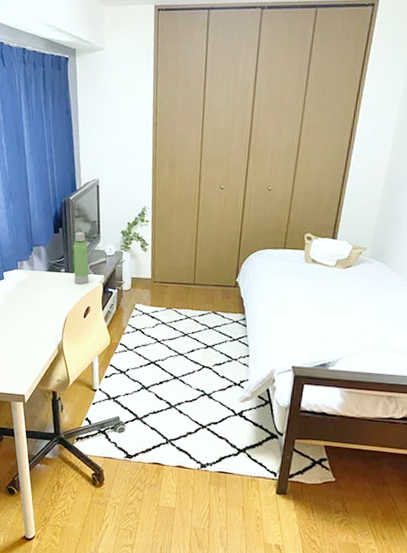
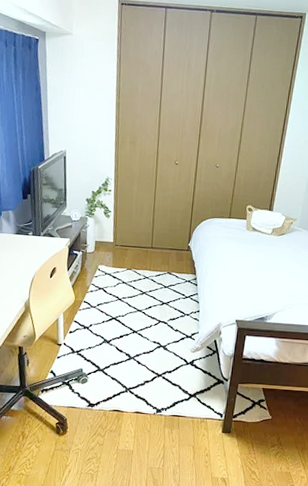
water bottle: present [70,231,89,285] -> none [38,198,56,247]

